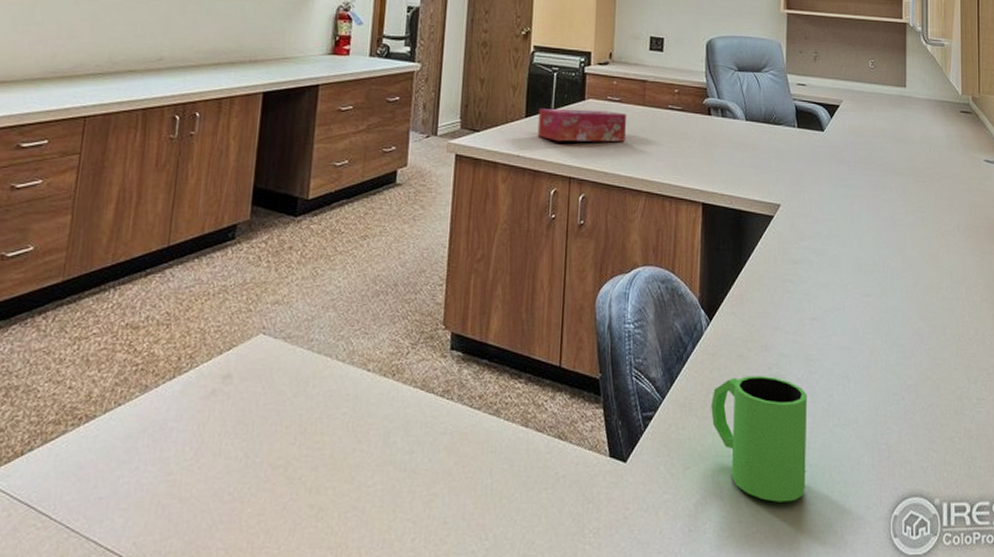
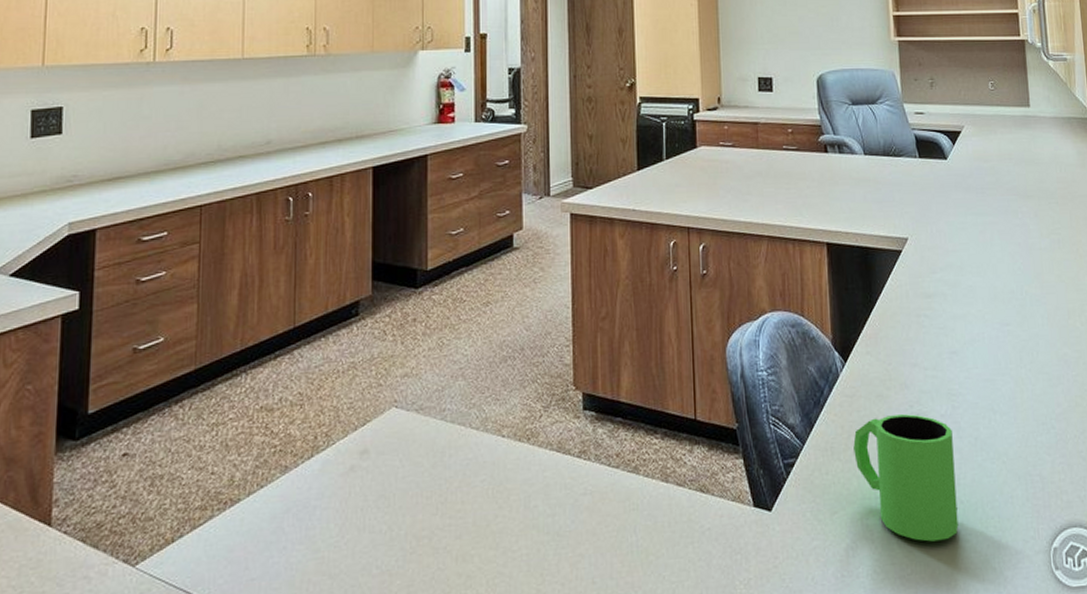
tissue box: present [537,108,626,142] -> none [650,156,741,192]

